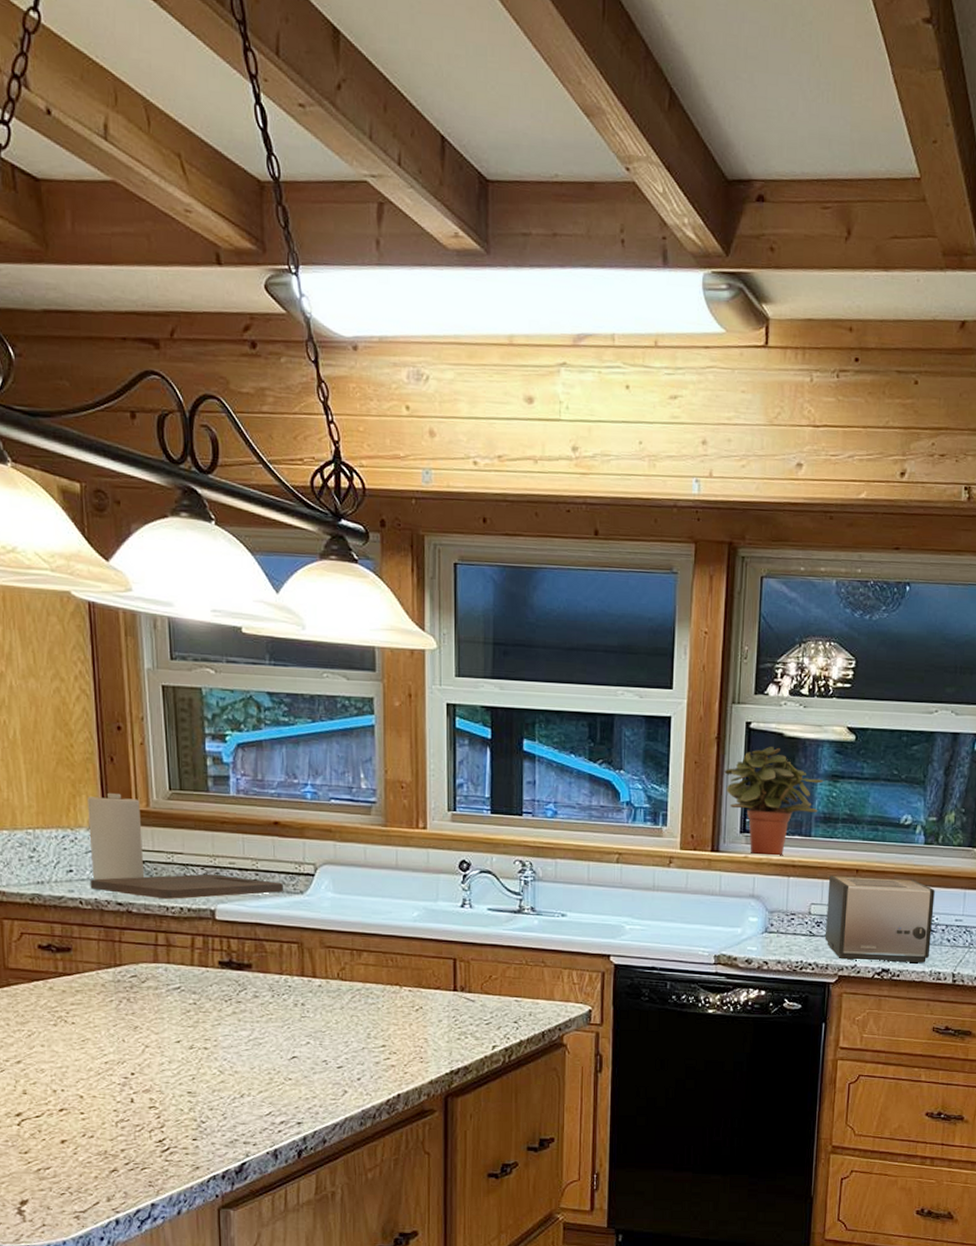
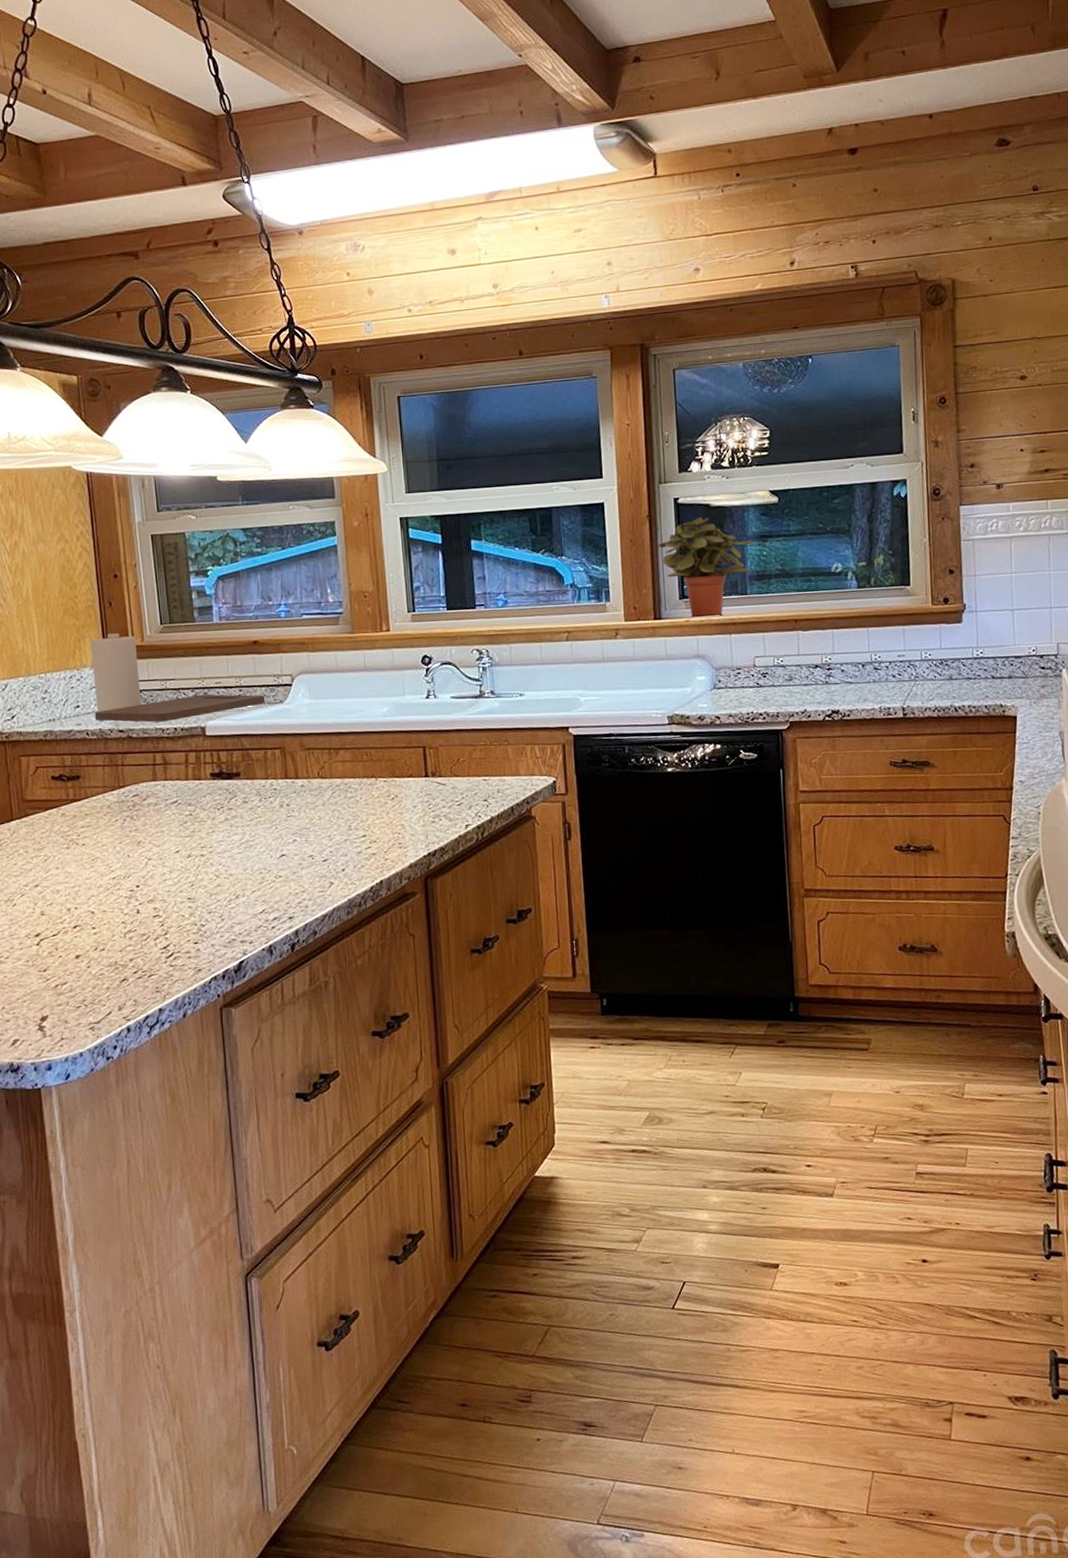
toaster: present [824,876,935,964] -> none [769,622,877,707]

